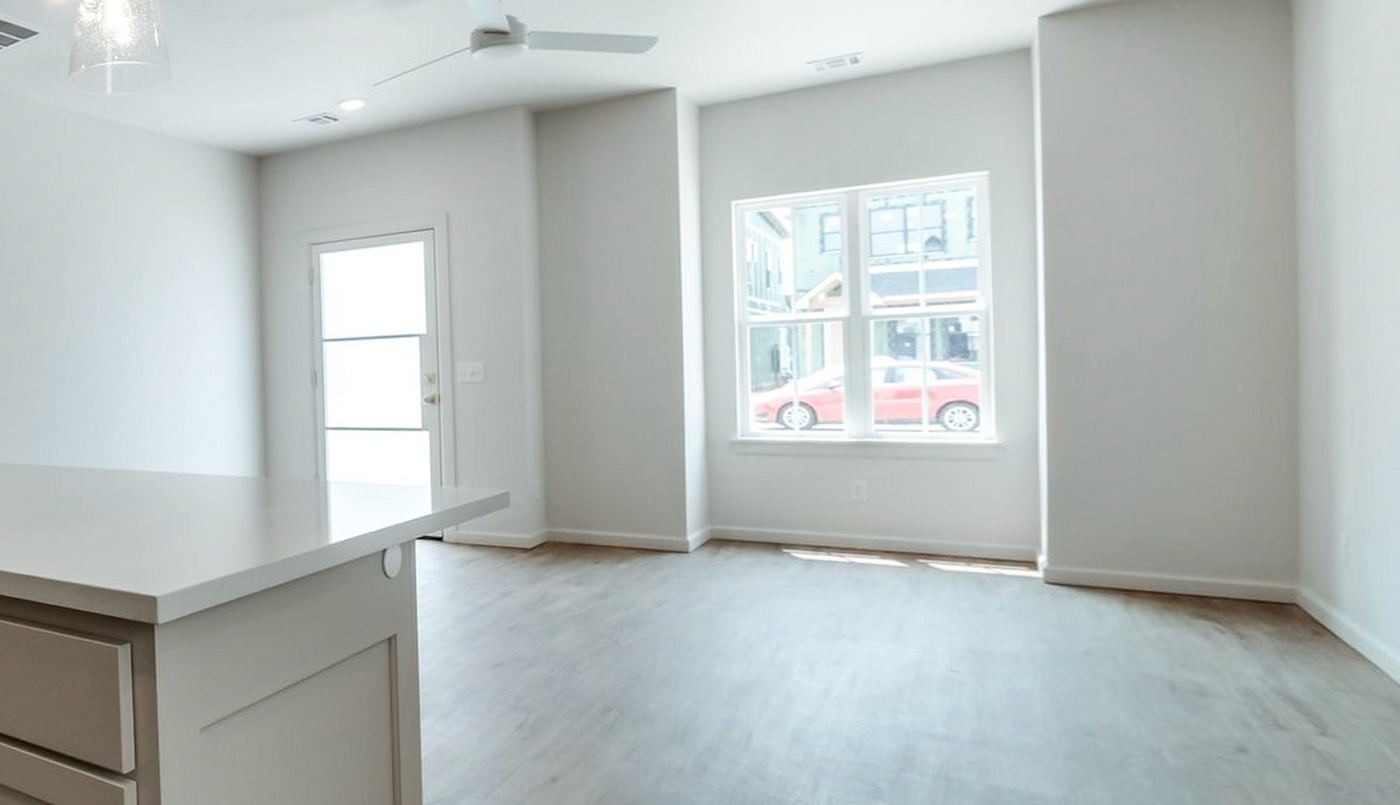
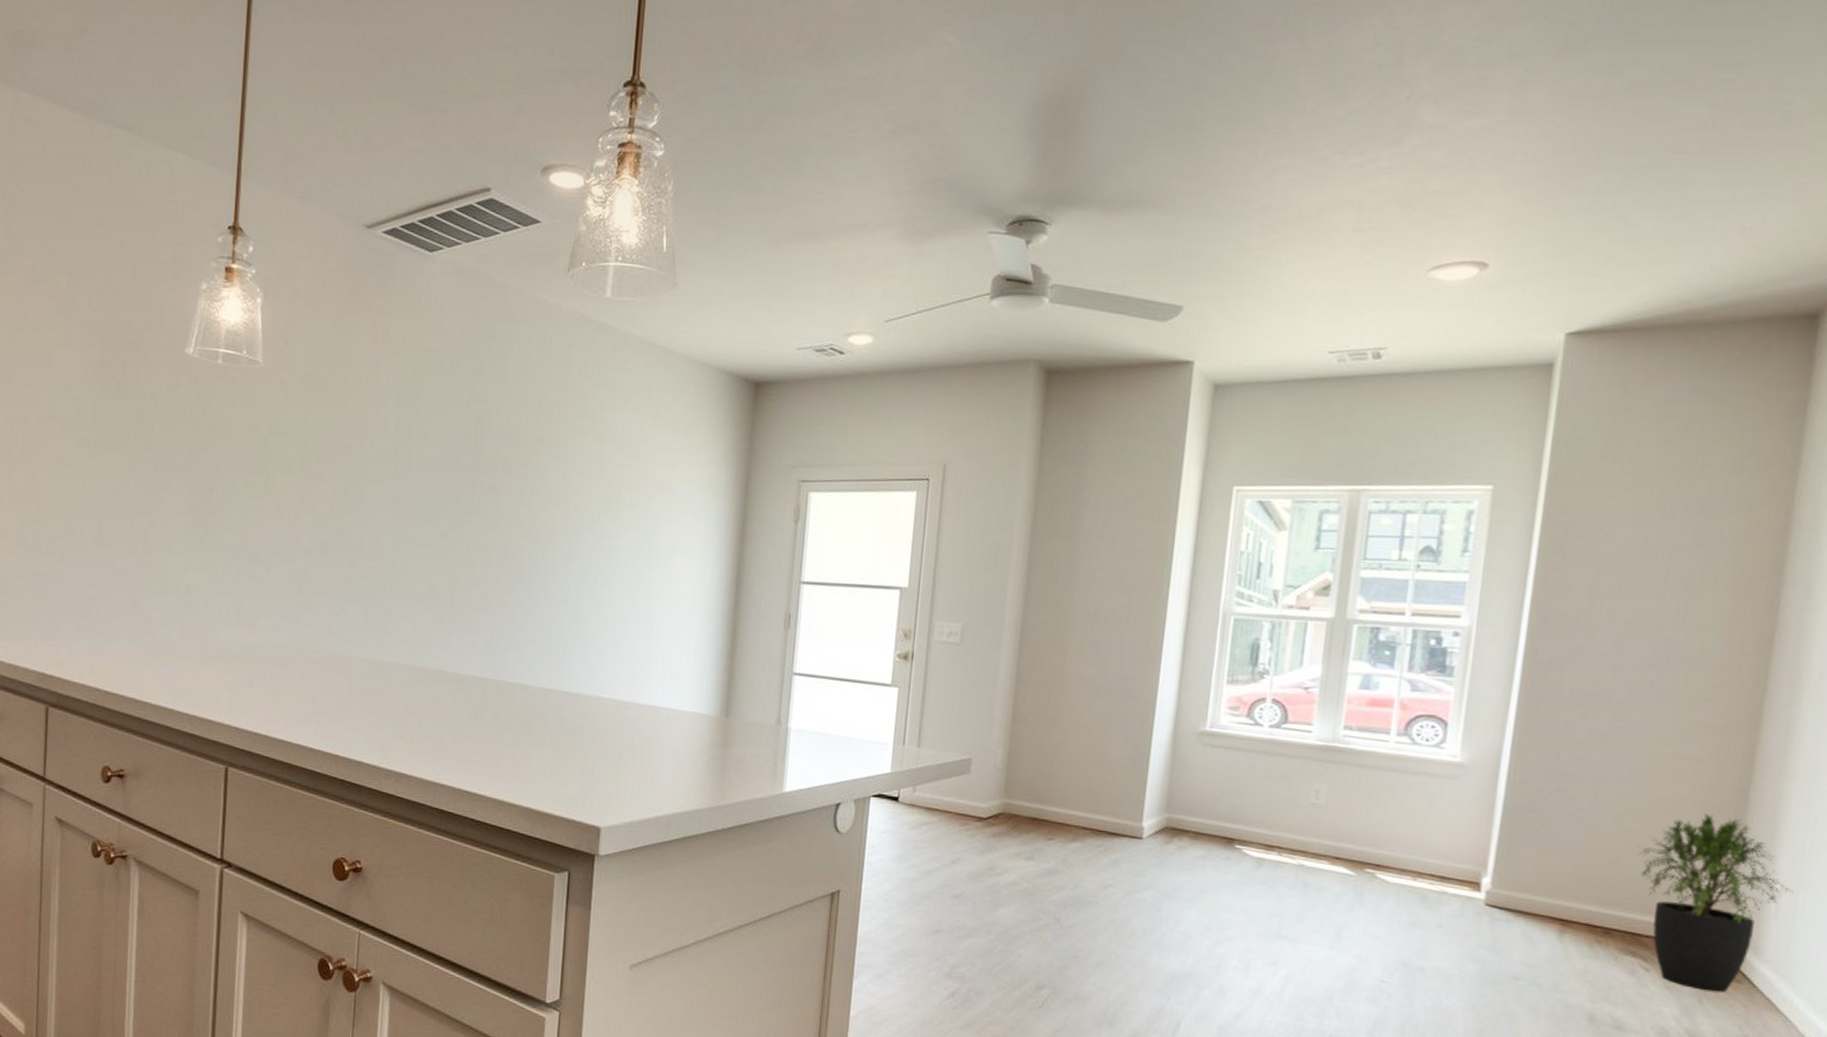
potted plant: none [1193,468,1362,647] -> present [1637,814,1794,992]

